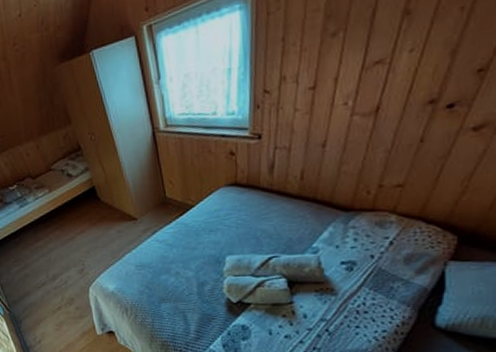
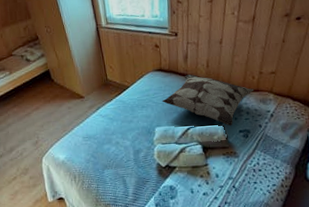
decorative pillow: none [235,190,367,256] -> present [161,74,253,126]

